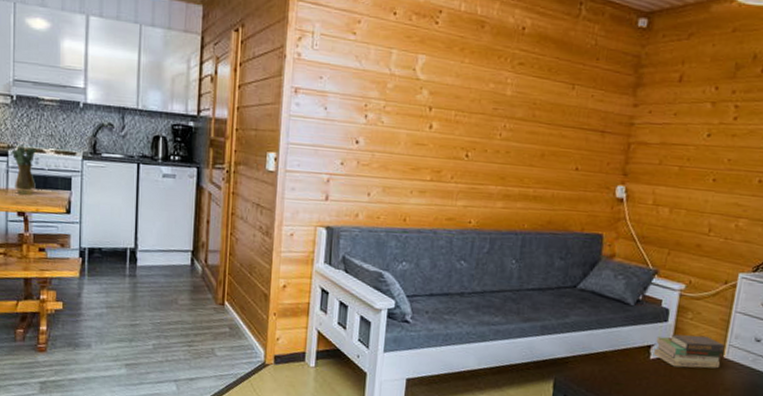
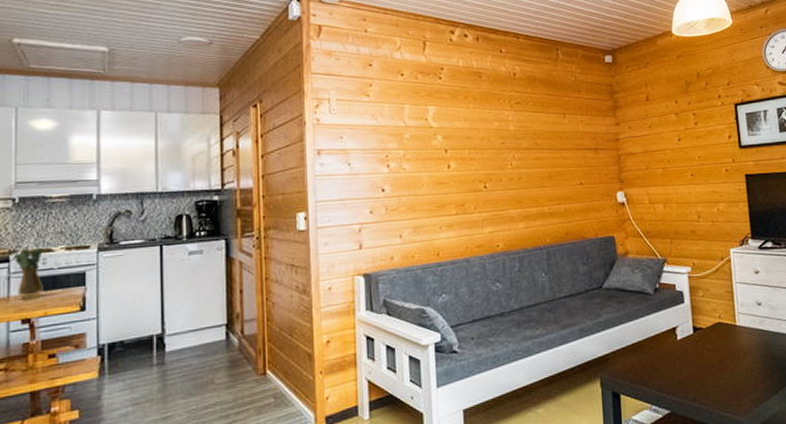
books: present [653,334,725,369] -> none [678,309,736,343]

